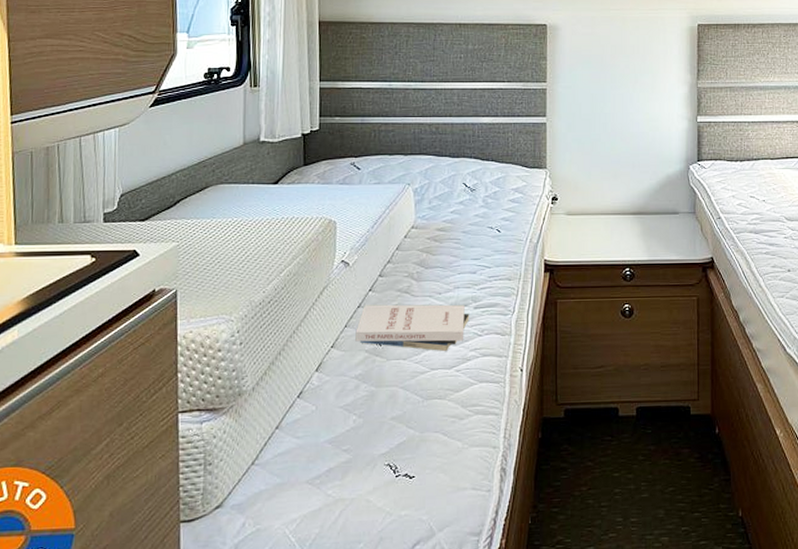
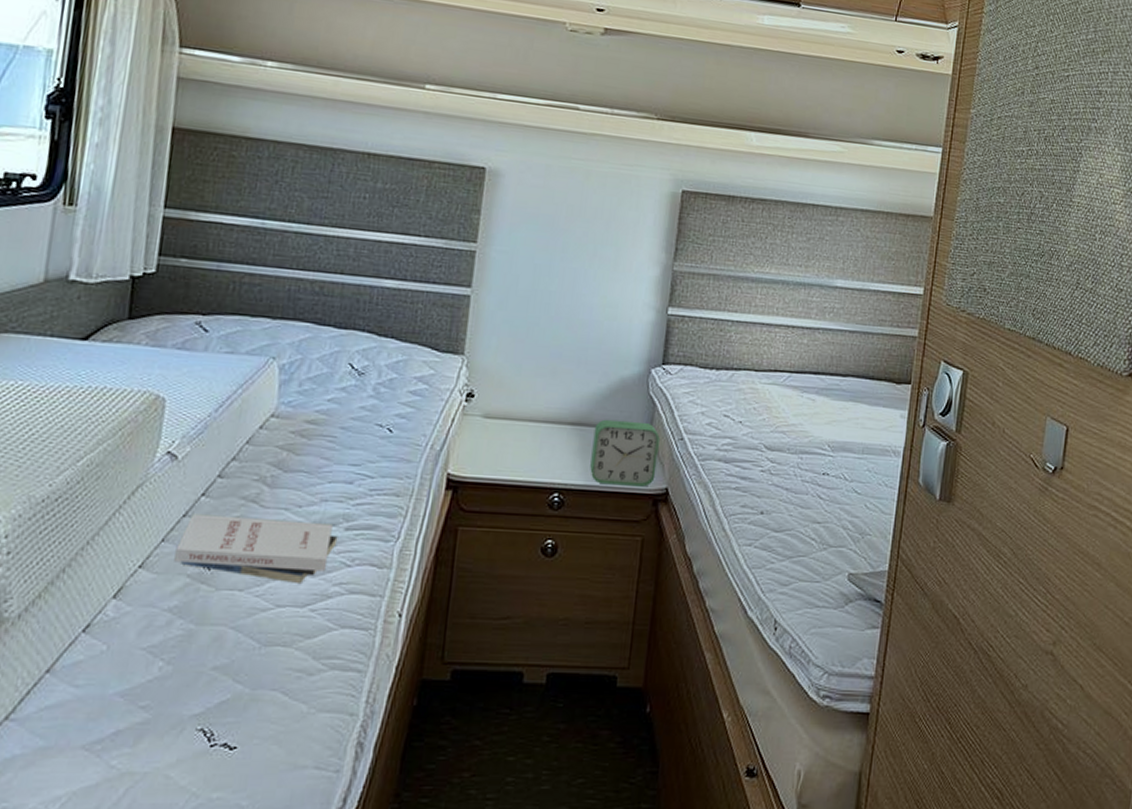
alarm clock: none [651,207,702,259] -> present [590,419,660,487]

